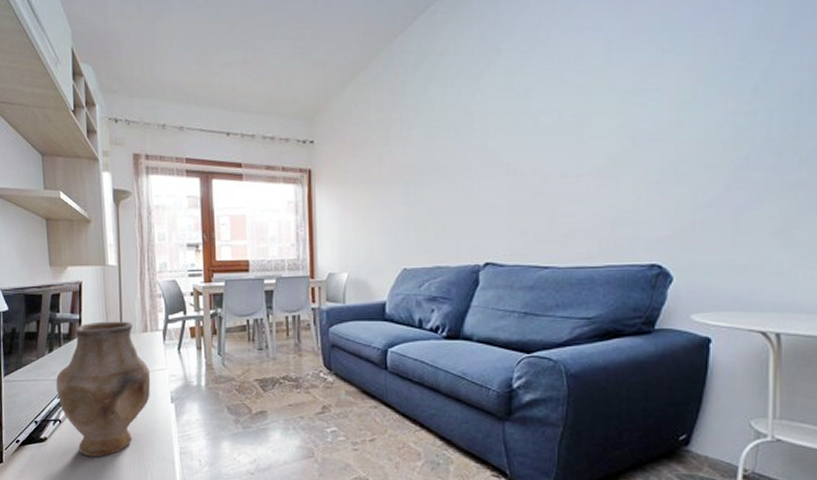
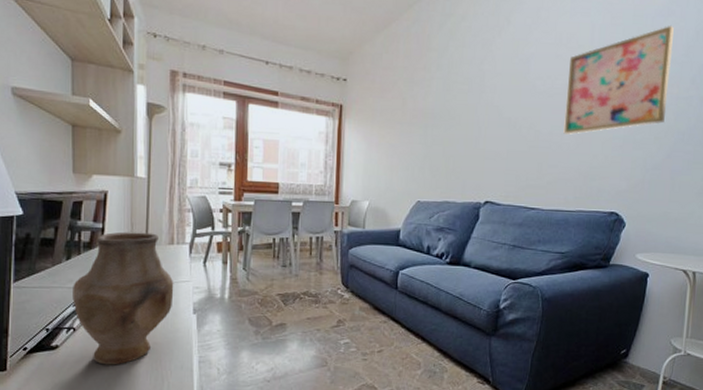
wall art: none [579,25,723,175] -> present [563,26,674,135]

